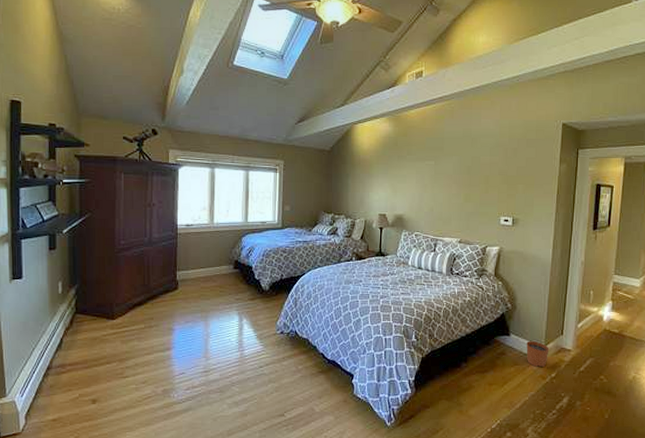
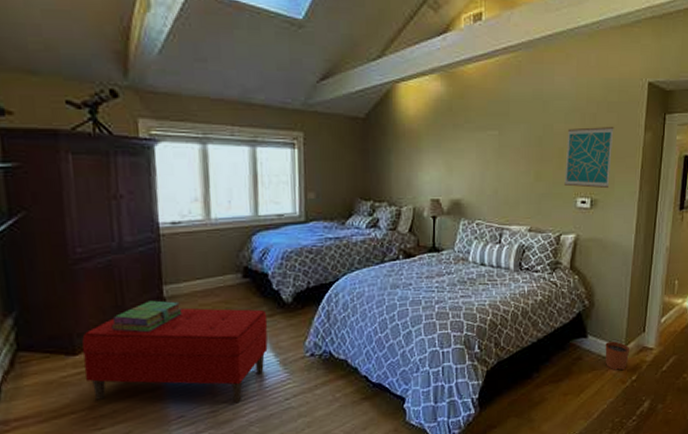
bench: none [118,289,250,367] -> present [82,307,268,404]
stack of books: none [139,282,189,306] -> present [111,300,182,333]
wall art: none [489,159,533,210] -> present [564,127,614,189]

